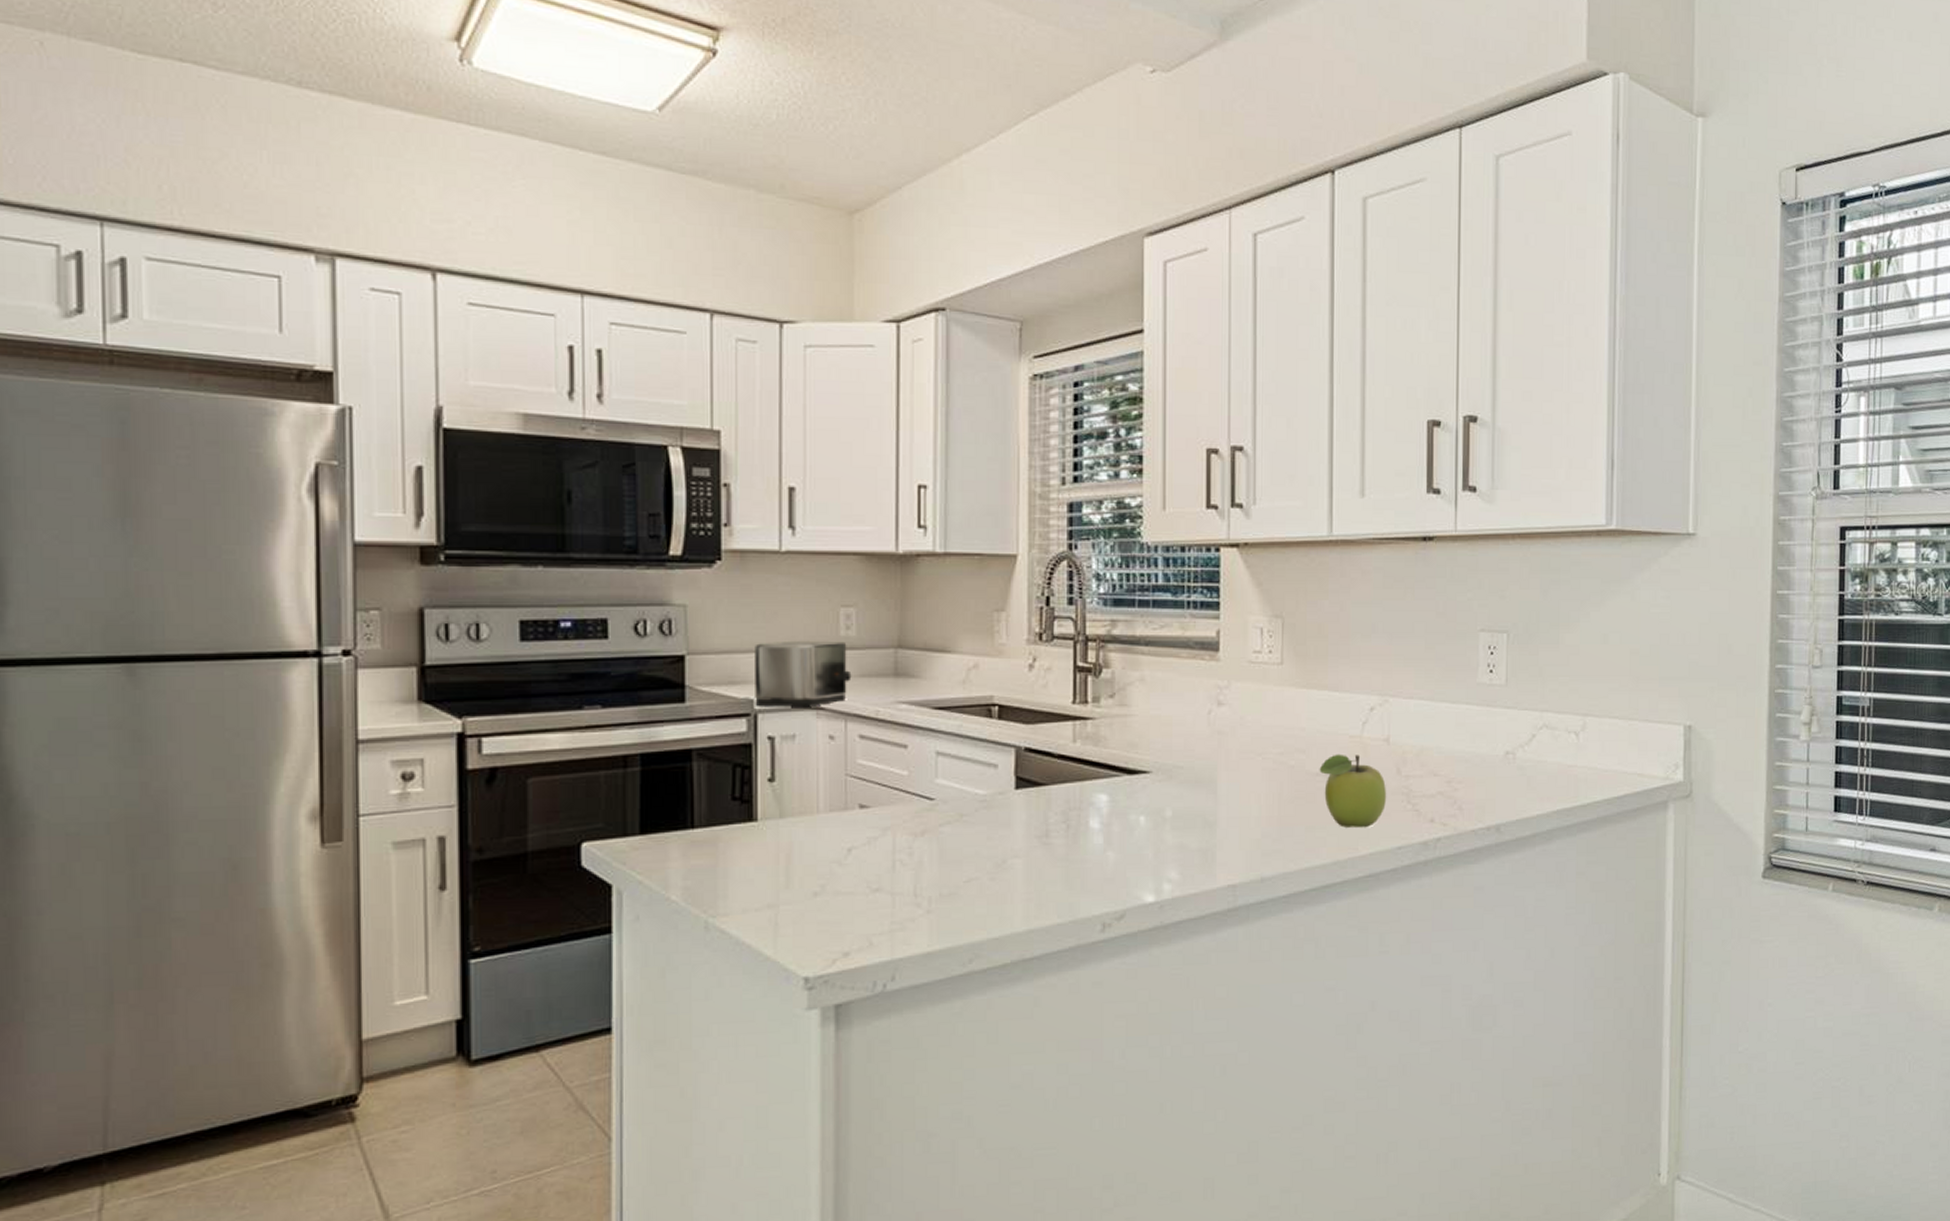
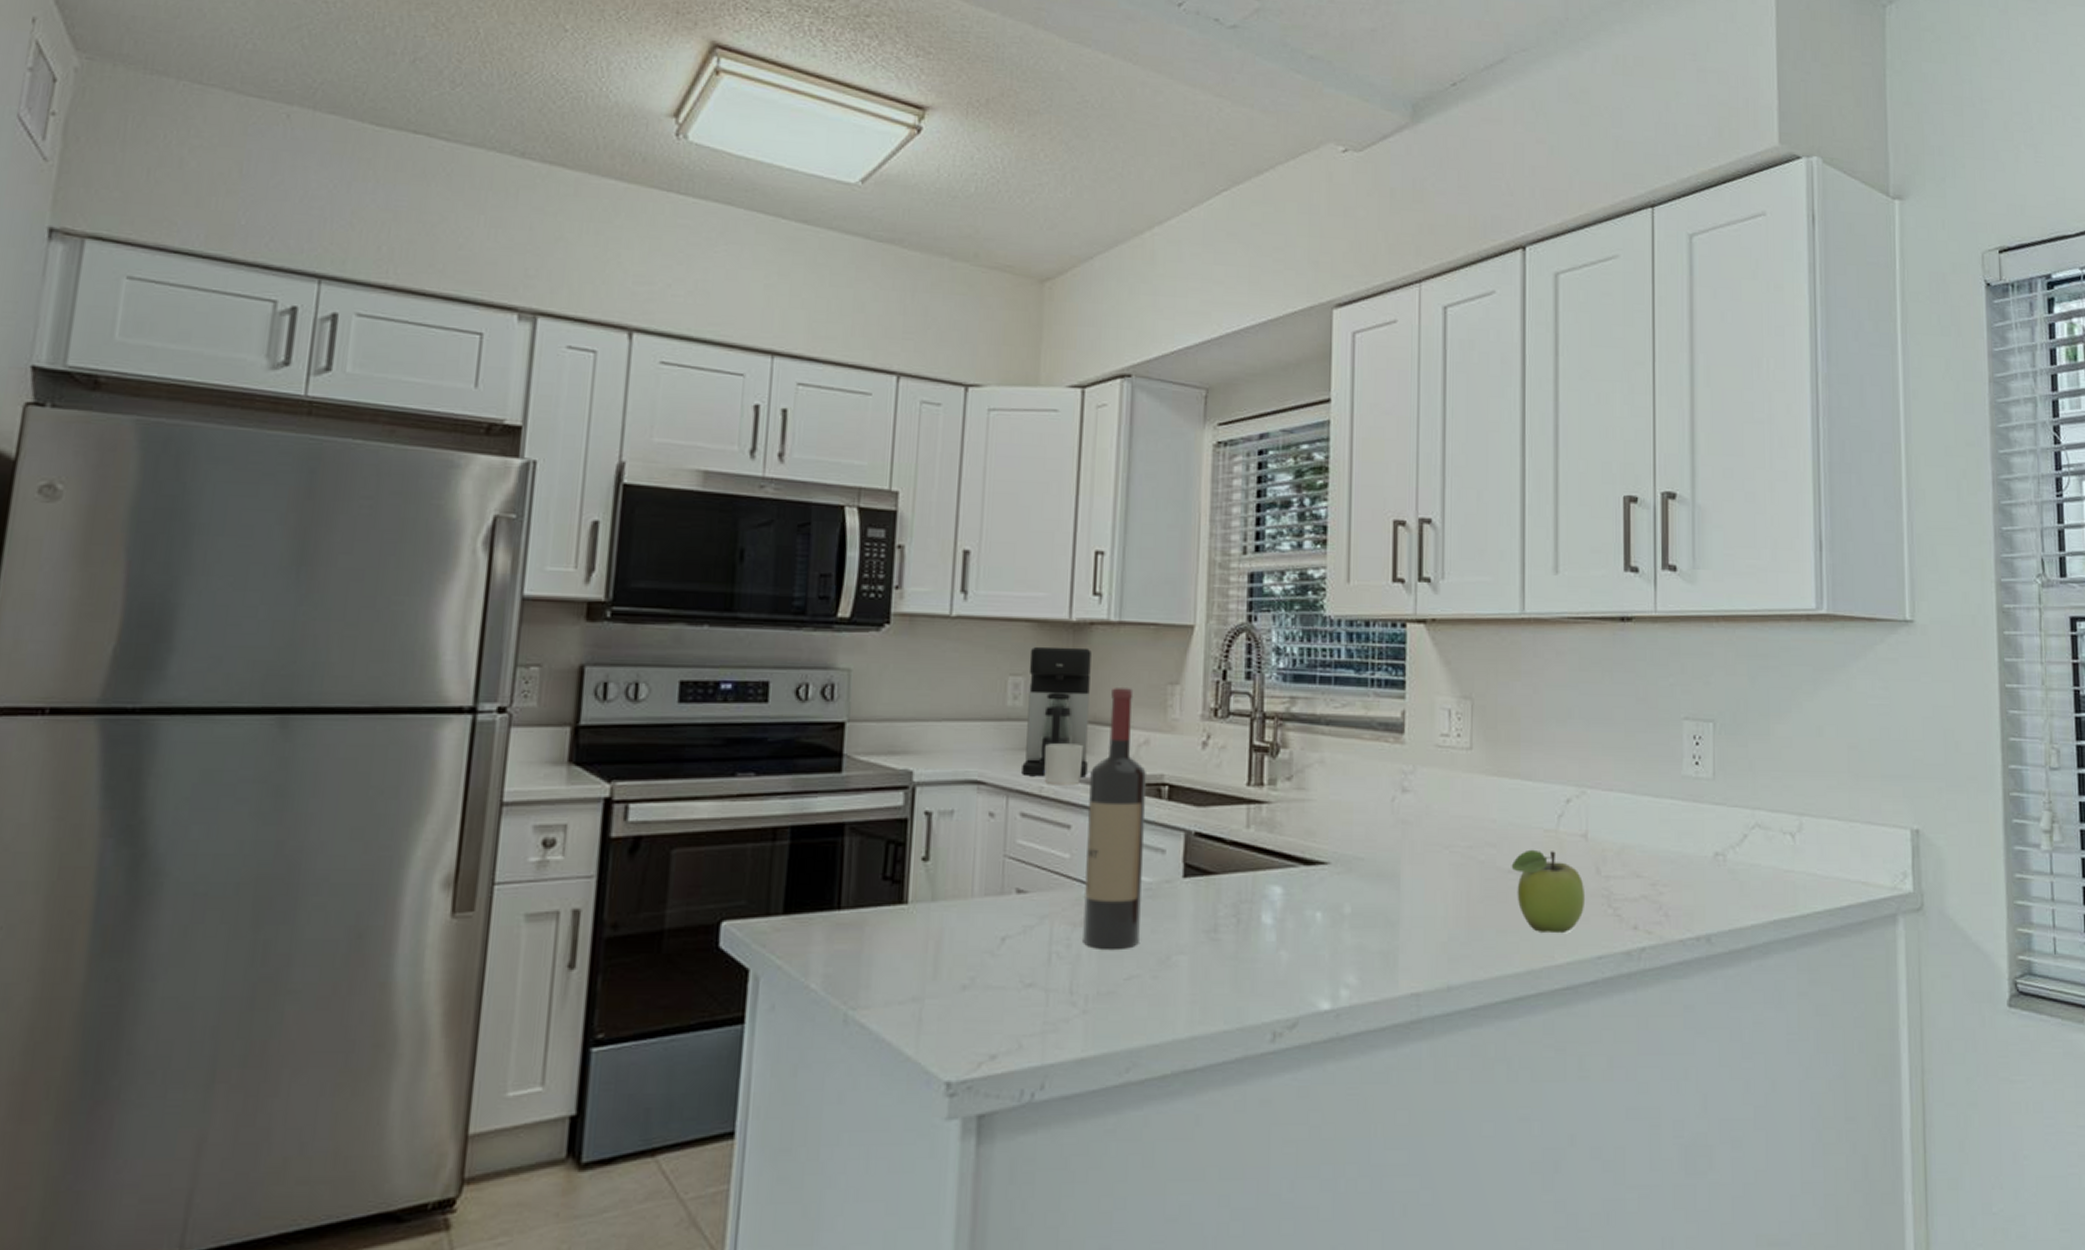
toaster: present [755,640,852,708] -> none [914,709,1017,782]
coffee maker: none [858,578,921,701] -> present [1022,646,1091,778]
mug: none [878,670,916,709] -> present [1043,743,1084,786]
wine bottle: none [924,616,976,857] -> present [1083,688,1146,951]

